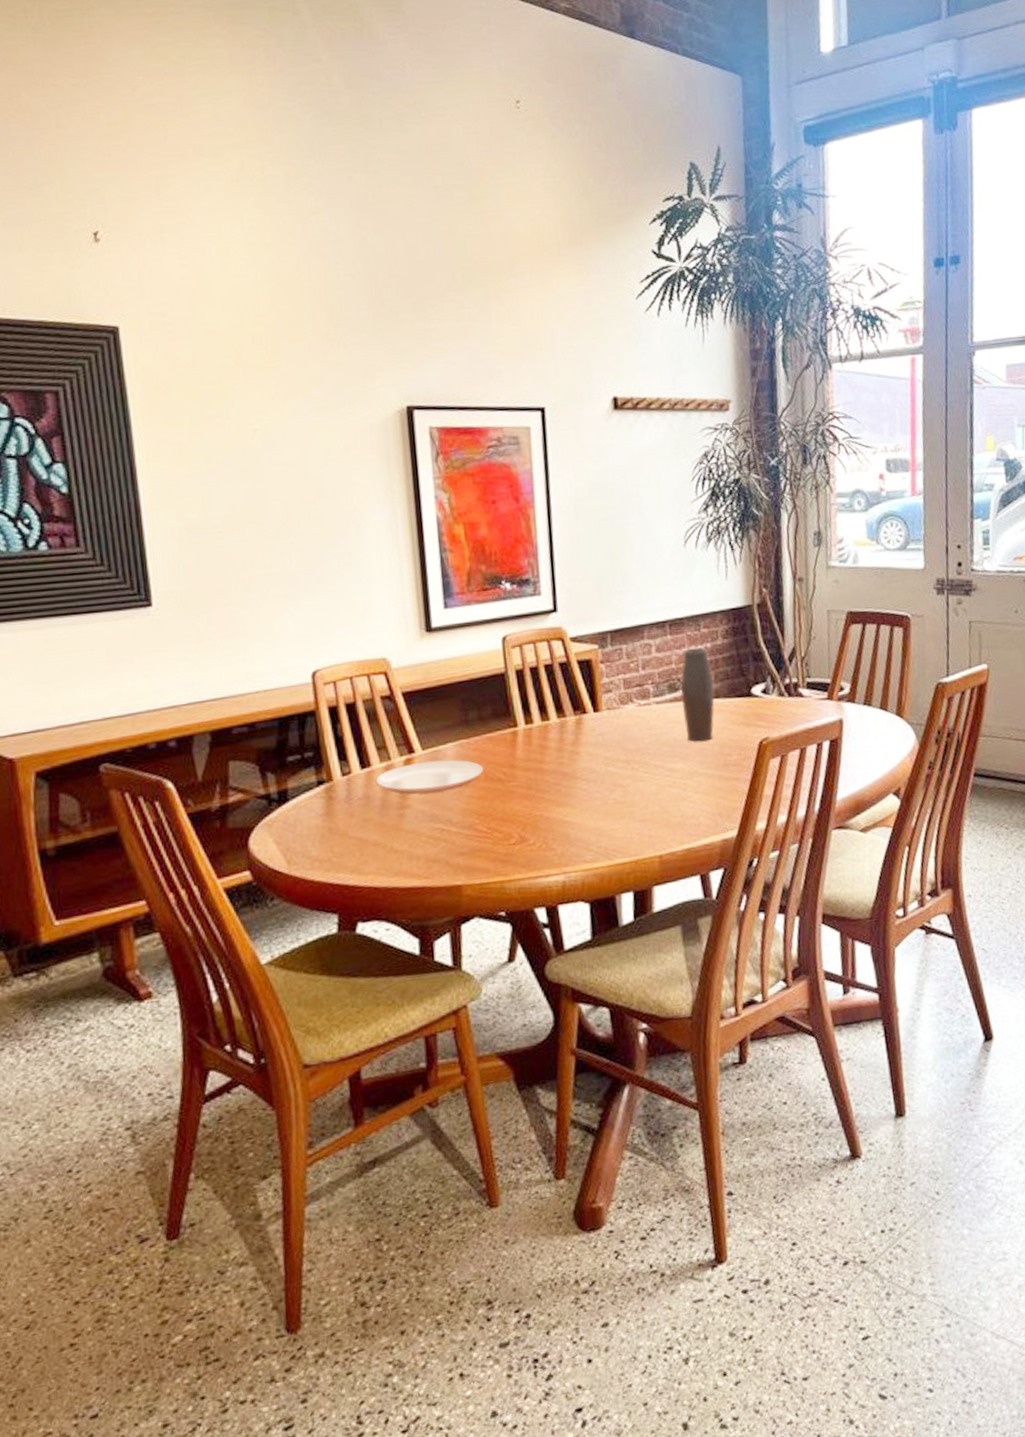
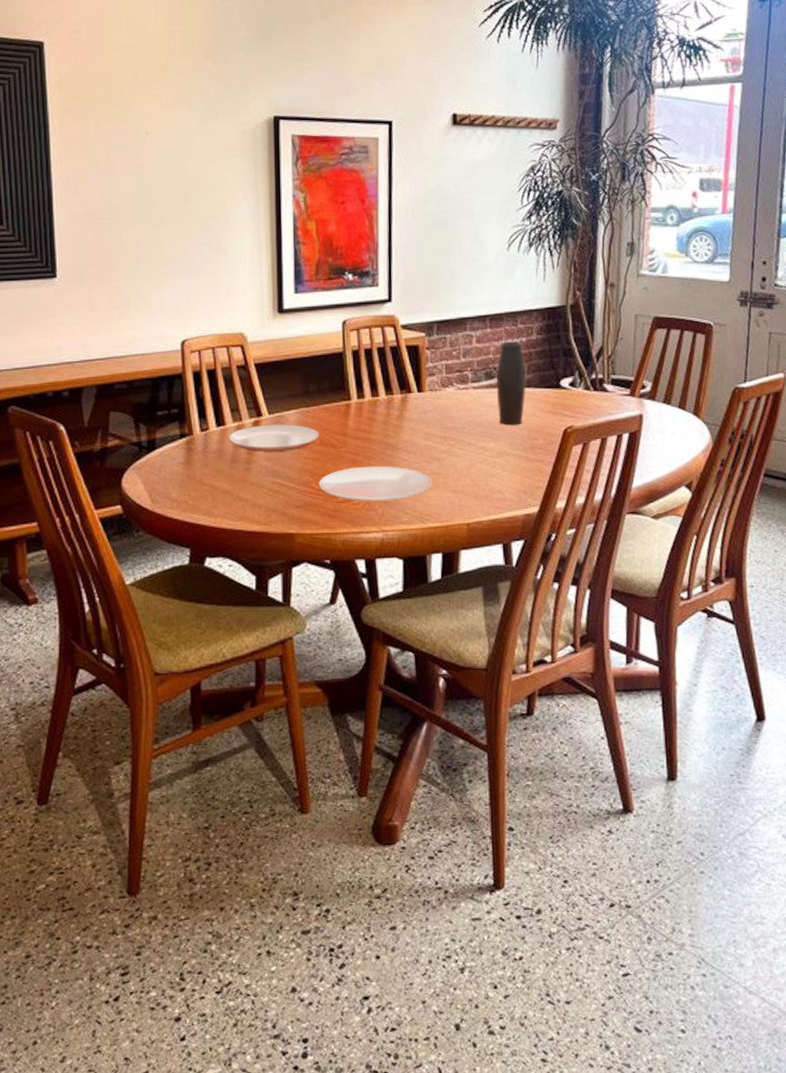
plate: none [486,798,617,842] -> present [319,465,432,502]

